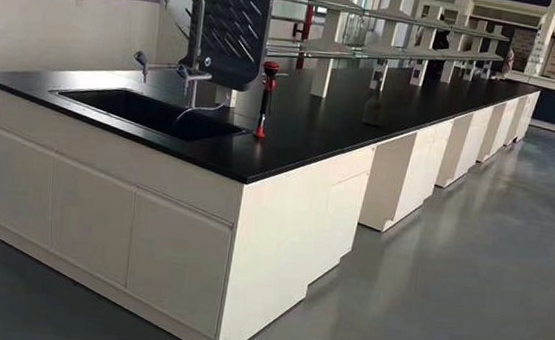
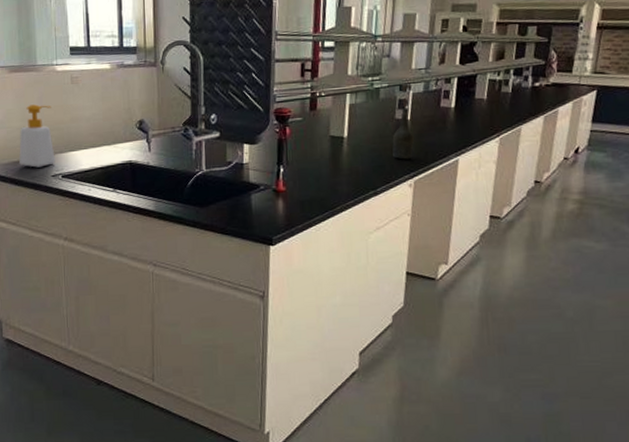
soap bottle: none [18,19,54,82] -> present [19,104,55,168]

